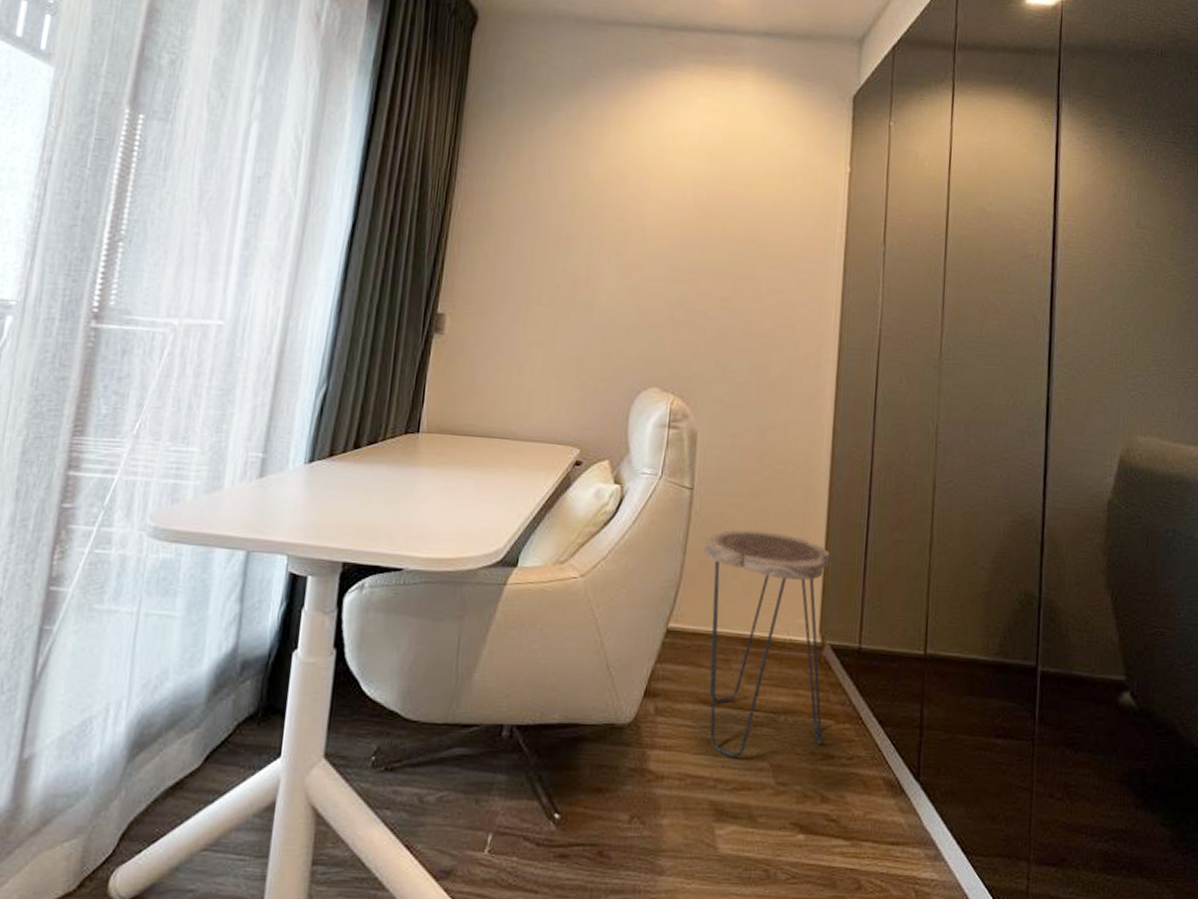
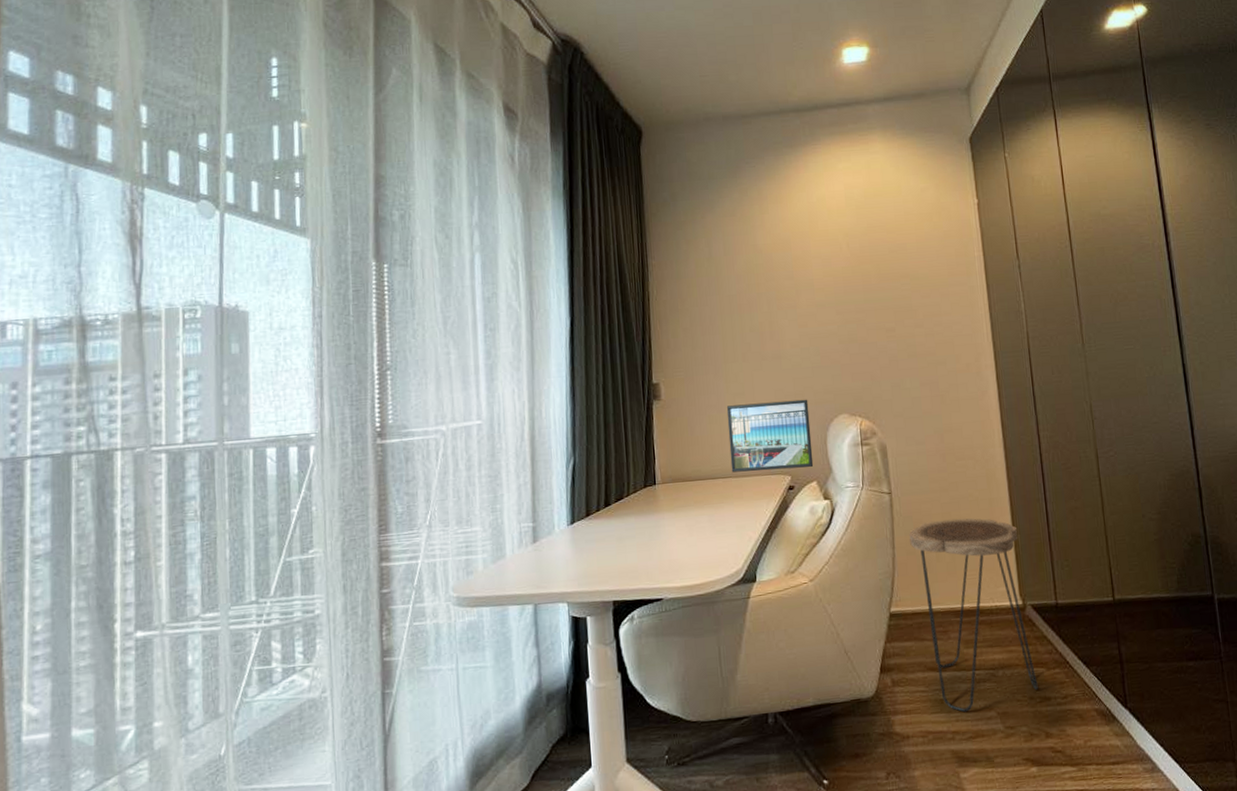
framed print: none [511,354,616,444] -> present [726,399,814,473]

